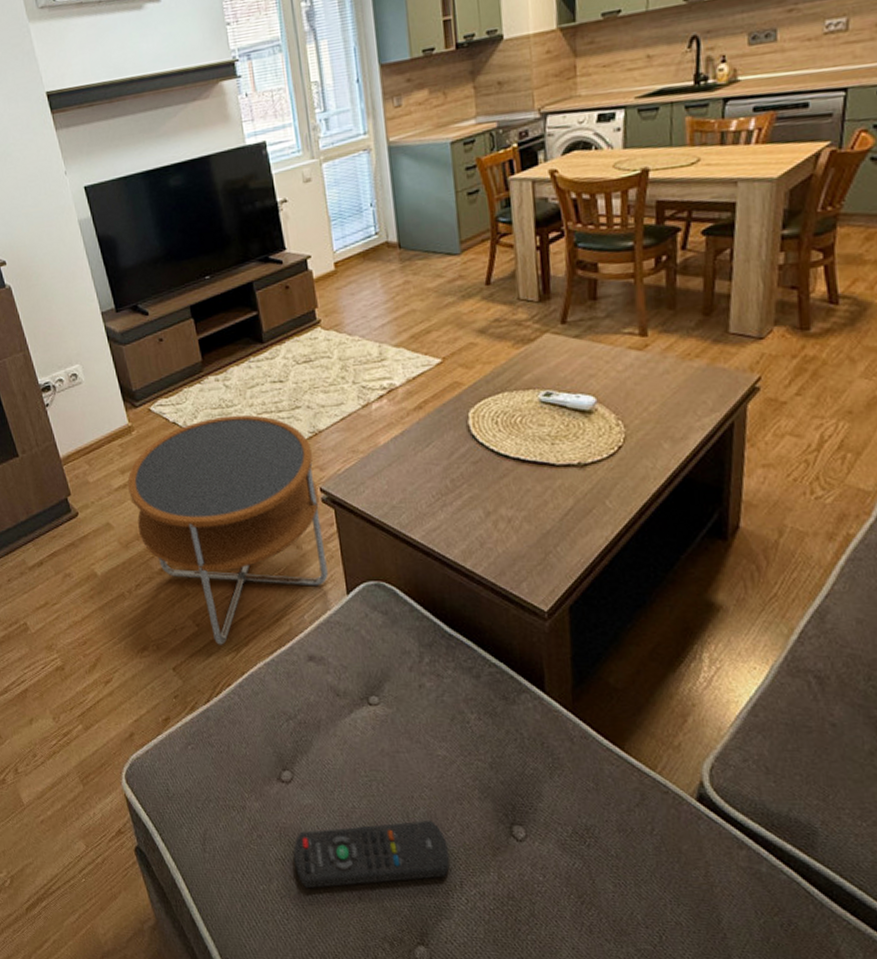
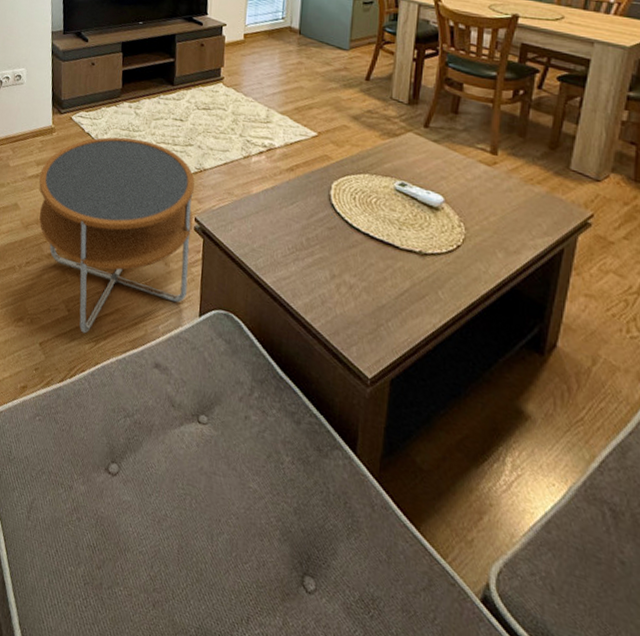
remote control: present [293,821,450,889] -> none [103,525,242,609]

